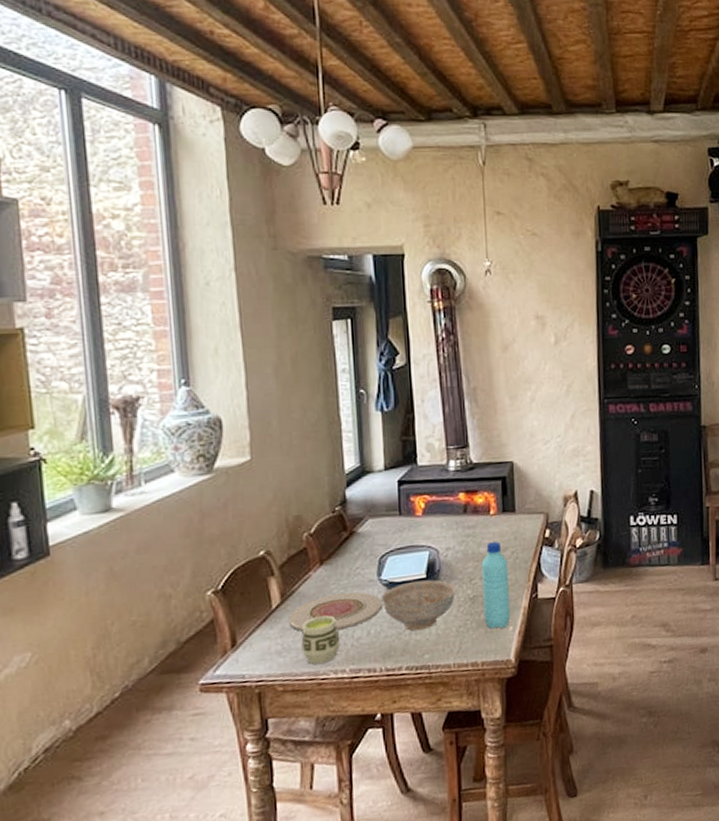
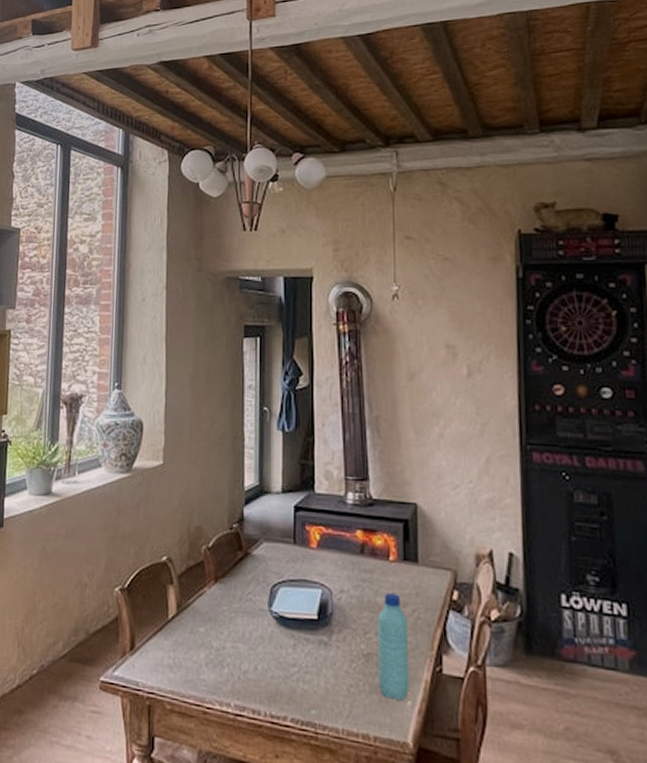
plate: present [288,592,382,631] -> none [181,616,270,658]
cup: present [301,615,341,665] -> none [191,637,228,691]
decorative bowl: present [381,579,457,631] -> none [270,620,349,680]

